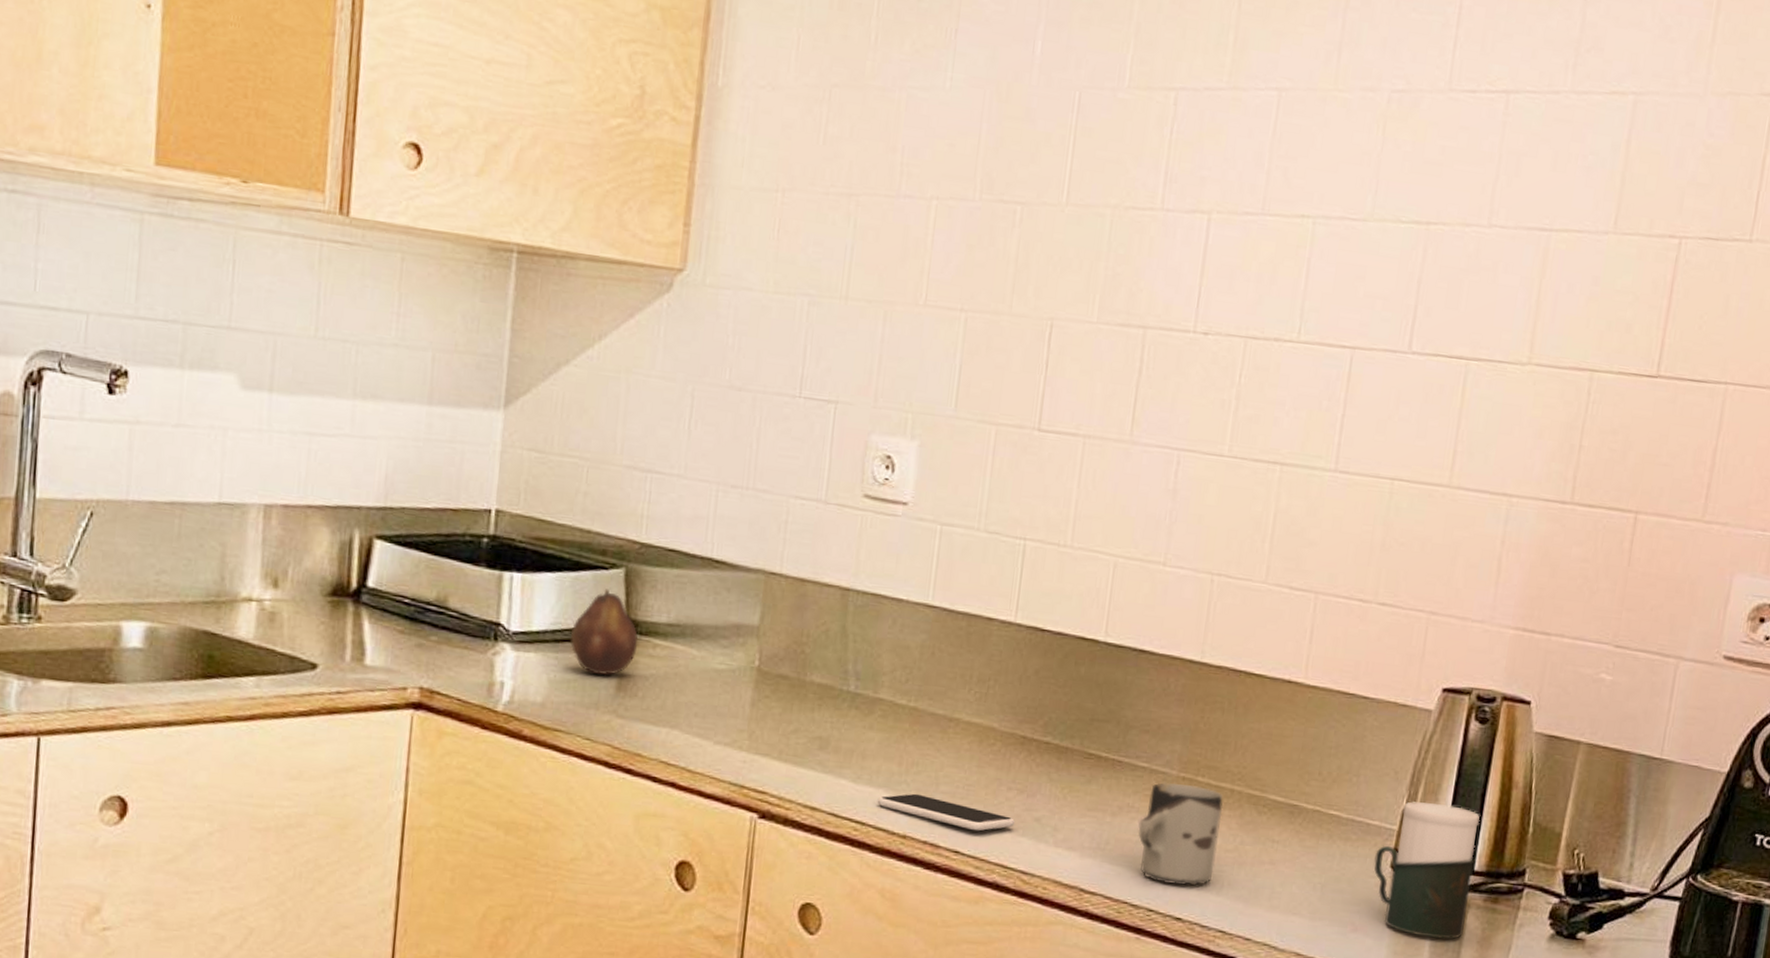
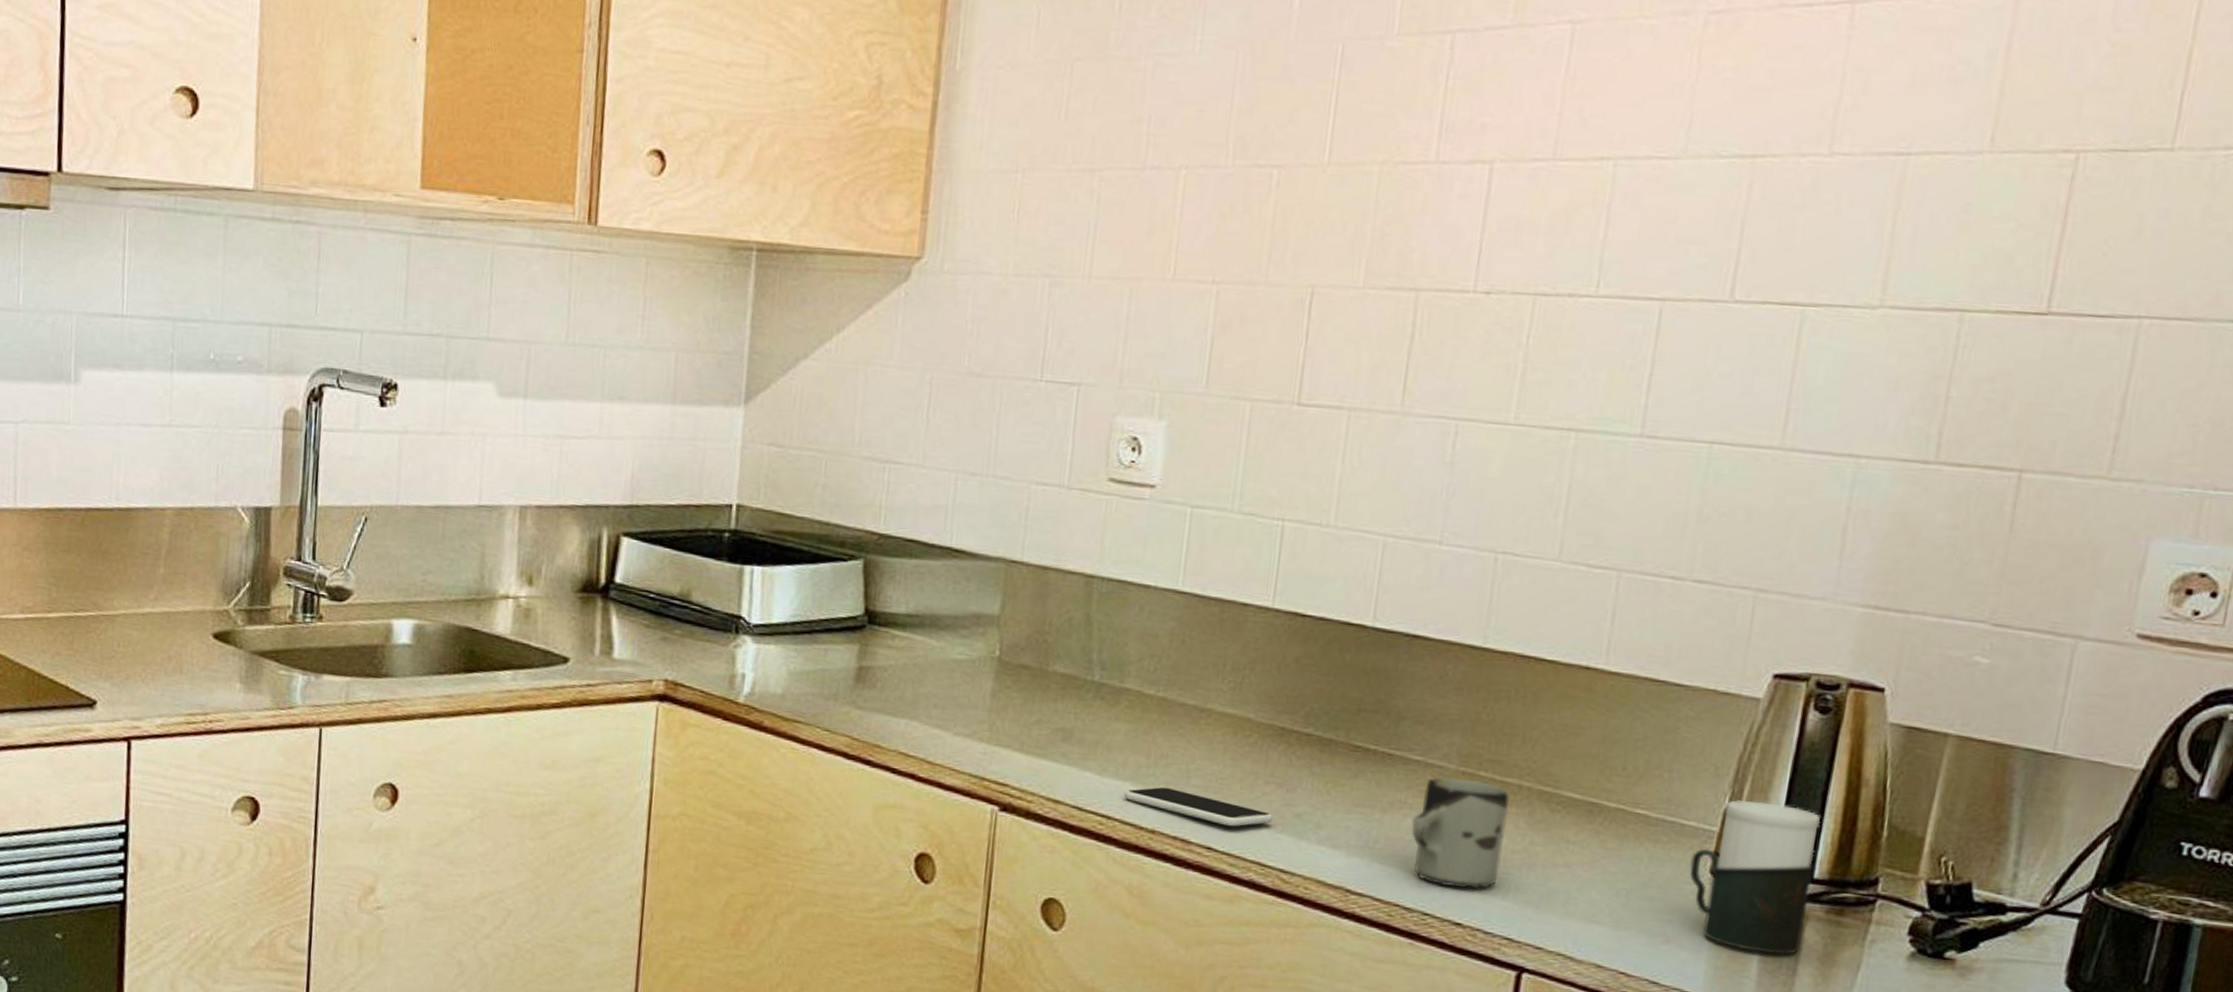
fruit: present [570,589,638,676] -> none [809,580,877,667]

